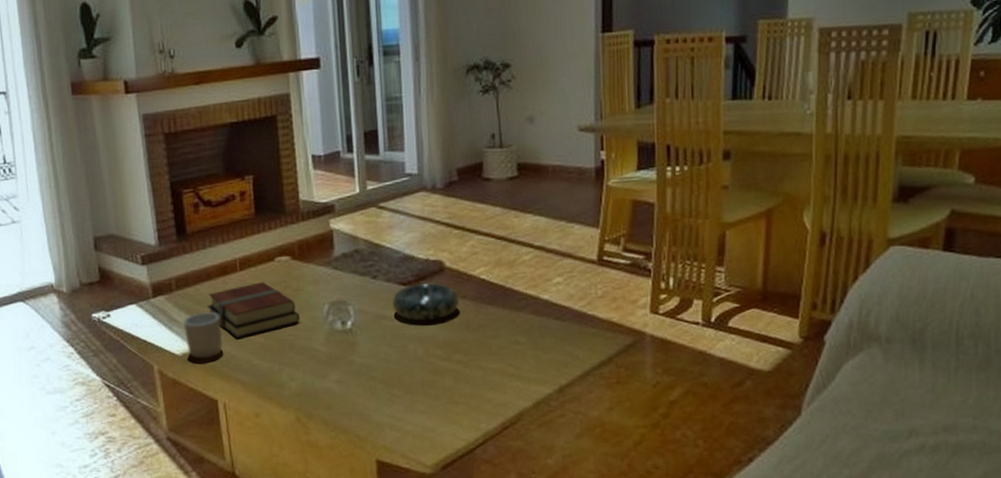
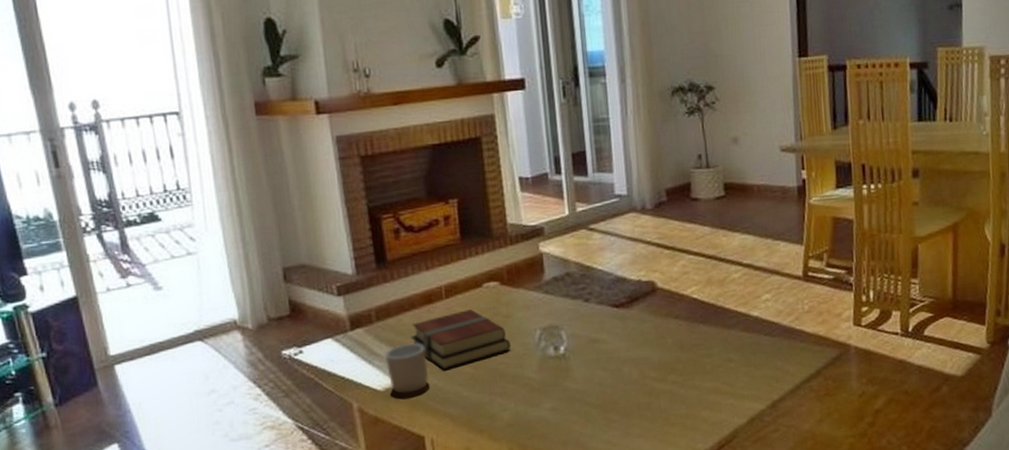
decorative bowl: present [392,282,460,321] -> none [605,303,673,343]

